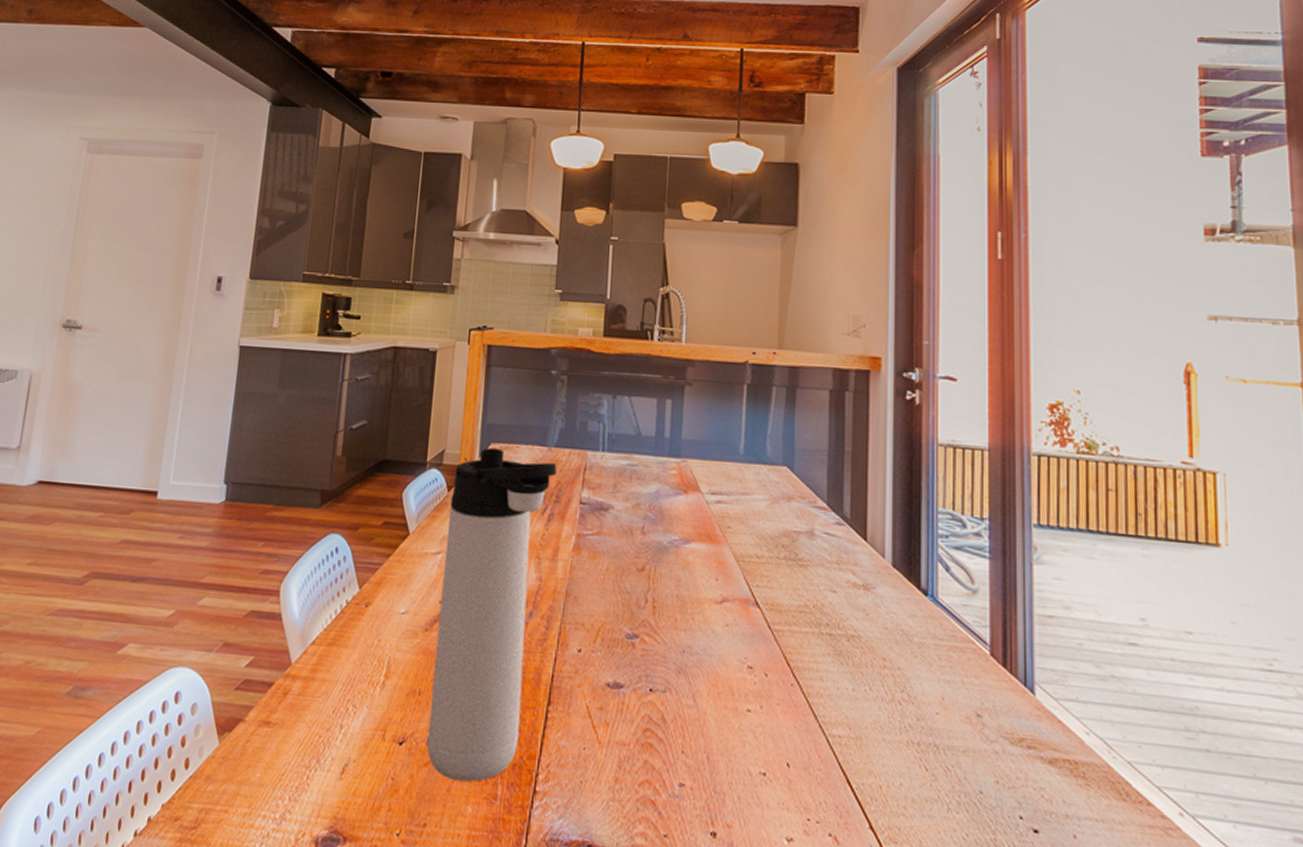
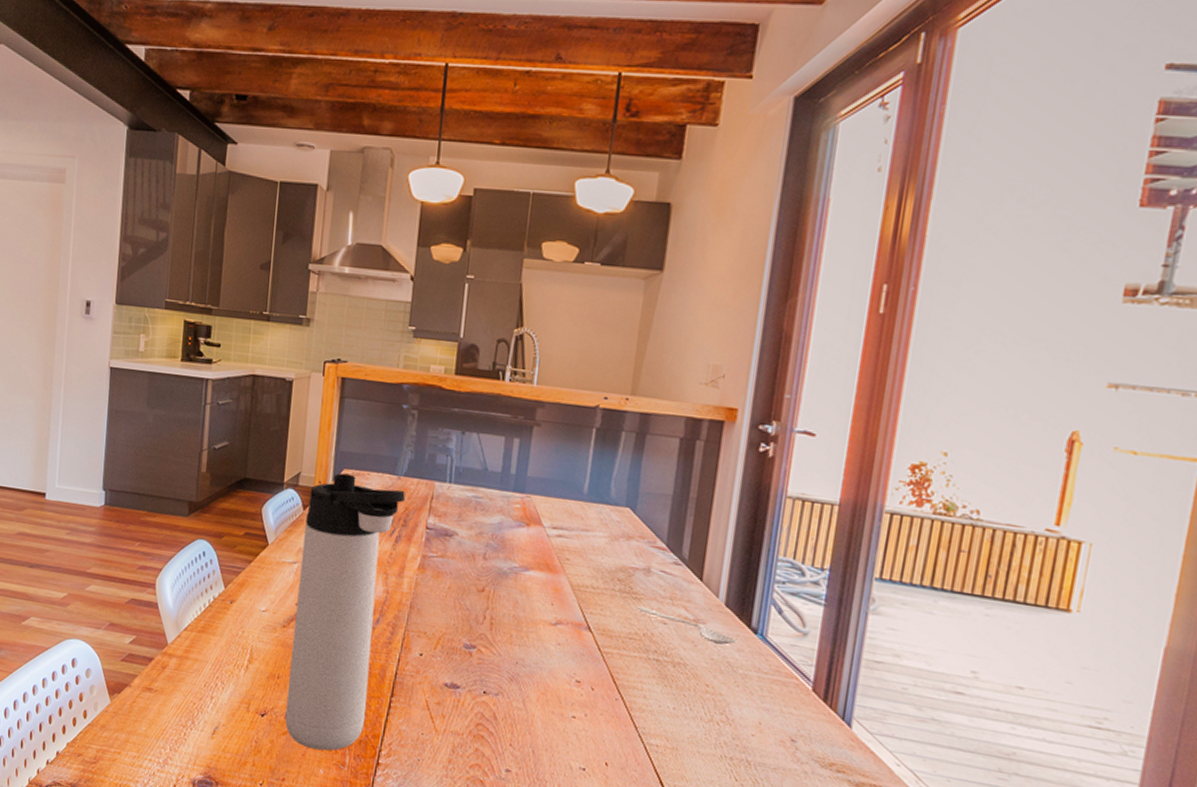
spoon: none [804,573,910,611] -> present [636,605,738,645]

